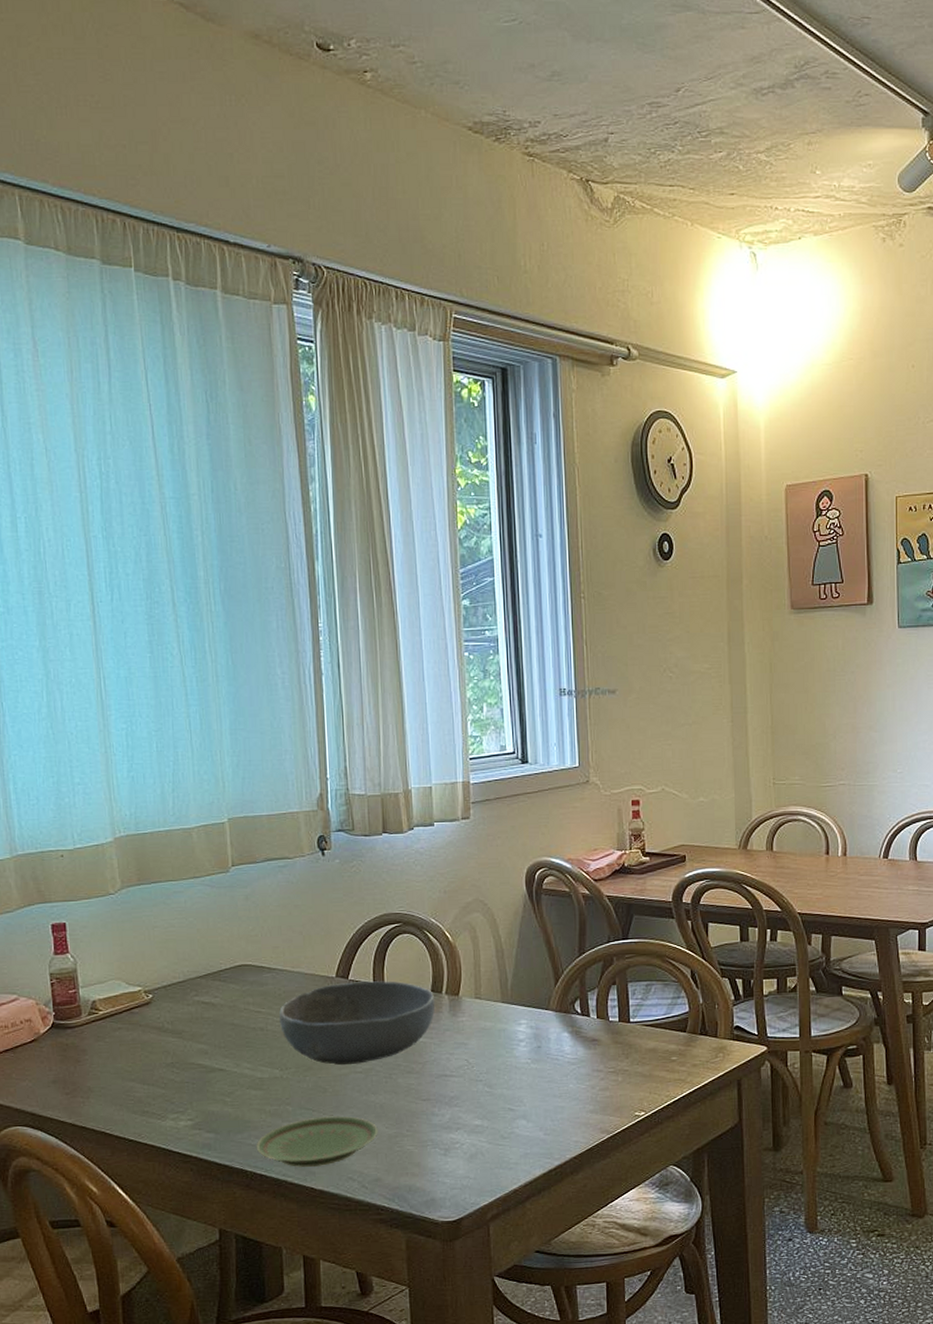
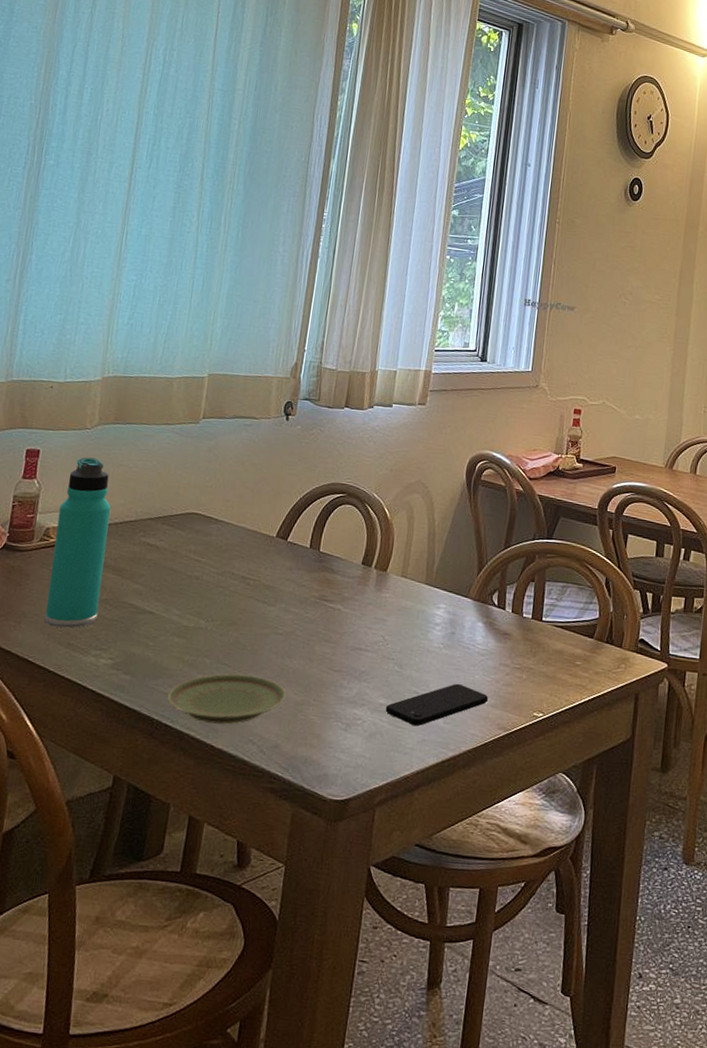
thermos bottle: none [101,923,167,1097] -> present [45,457,111,628]
bowl: present [279,981,436,1066] -> none [215,544,364,626]
smartphone: none [482,1095,587,1142] -> present [385,683,489,726]

